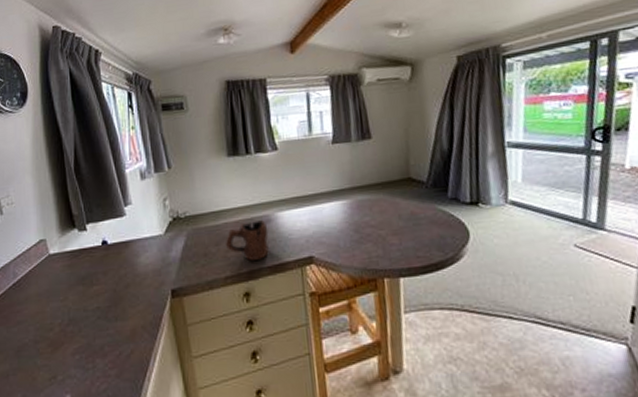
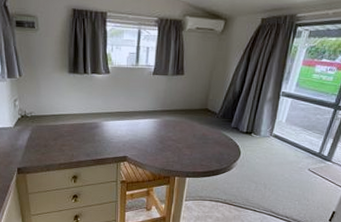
mug: present [225,220,269,261] -> none [61,126,95,154]

